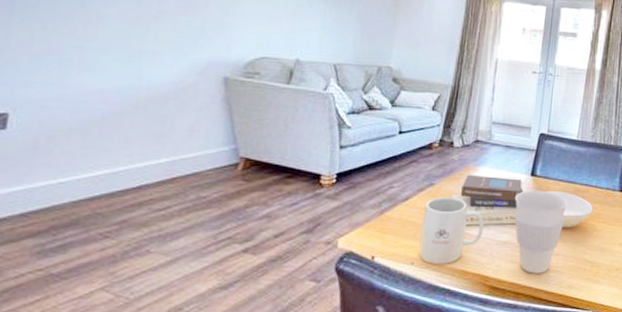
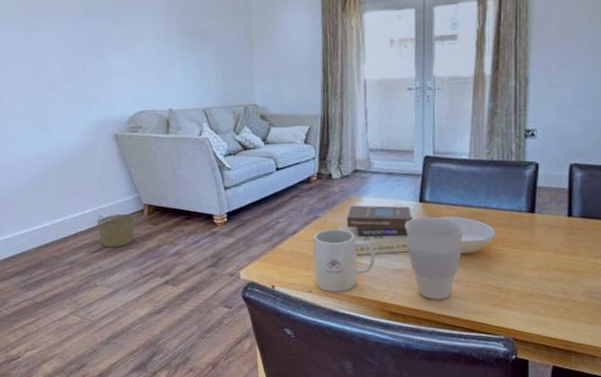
basket: none [171,166,227,206] -> present [96,213,136,248]

